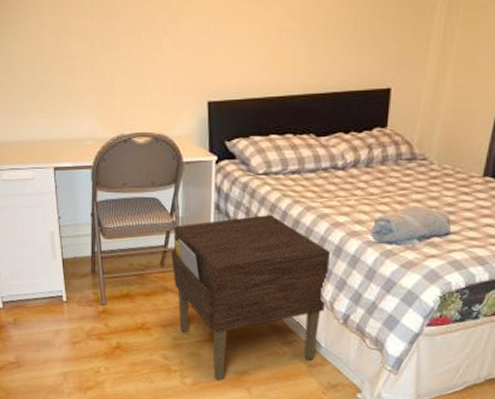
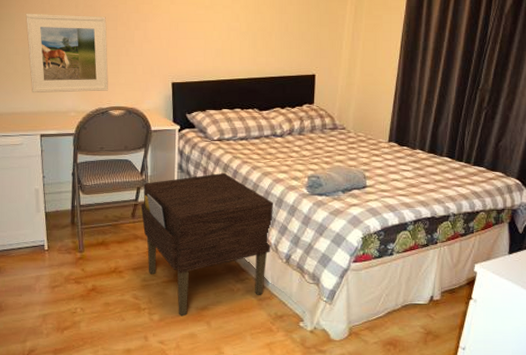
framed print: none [32,16,131,117] -> present [26,13,109,93]

